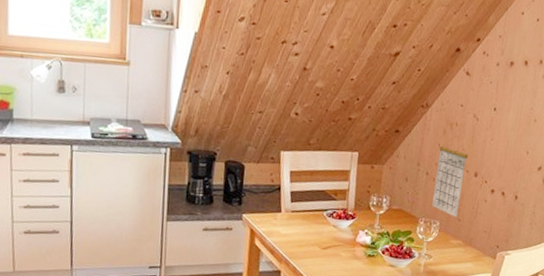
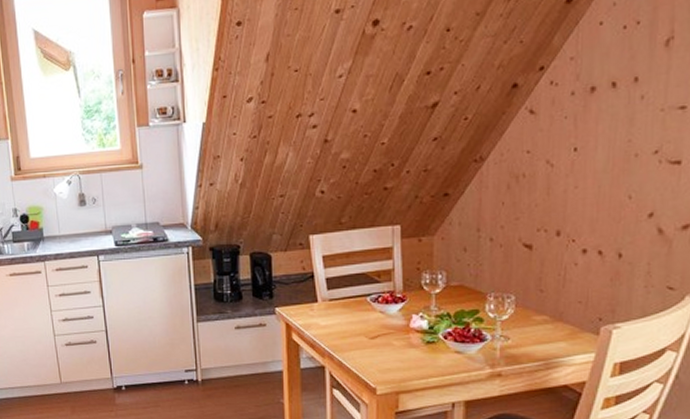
calendar: present [432,135,468,218] -> none [502,189,544,289]

